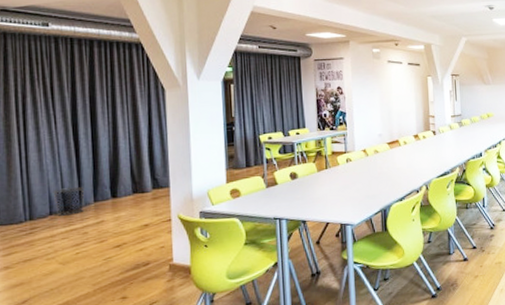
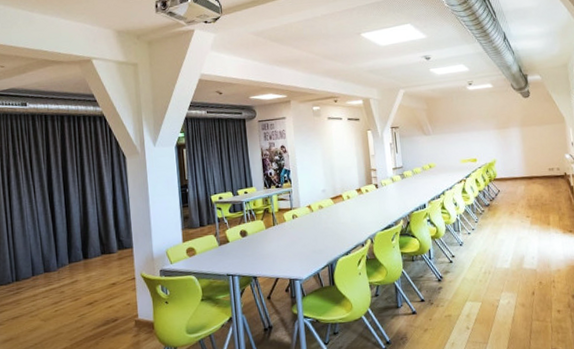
waste bin: present [53,187,85,216] -> none [34,250,61,277]

